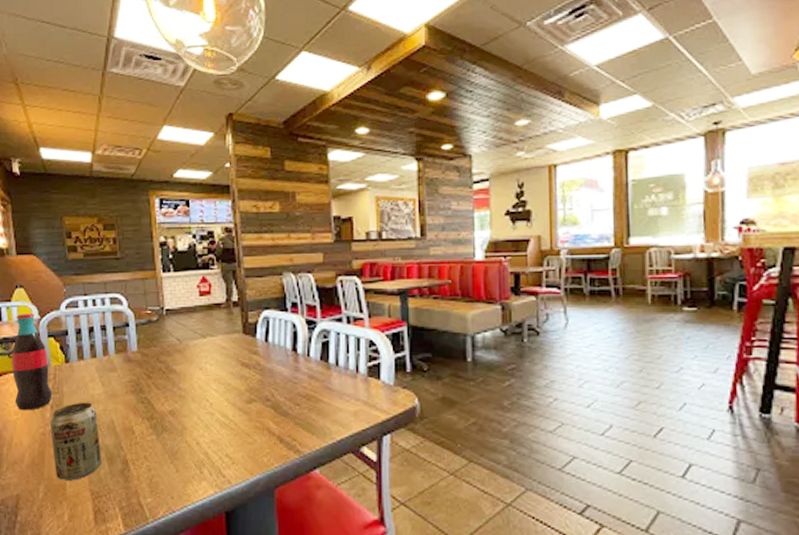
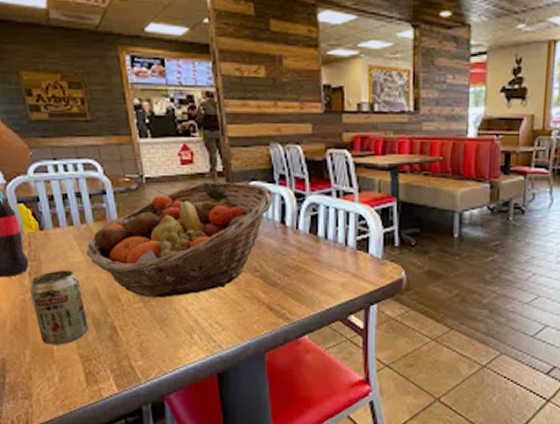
fruit basket: none [106,310,286,430] -> present [86,181,274,298]

